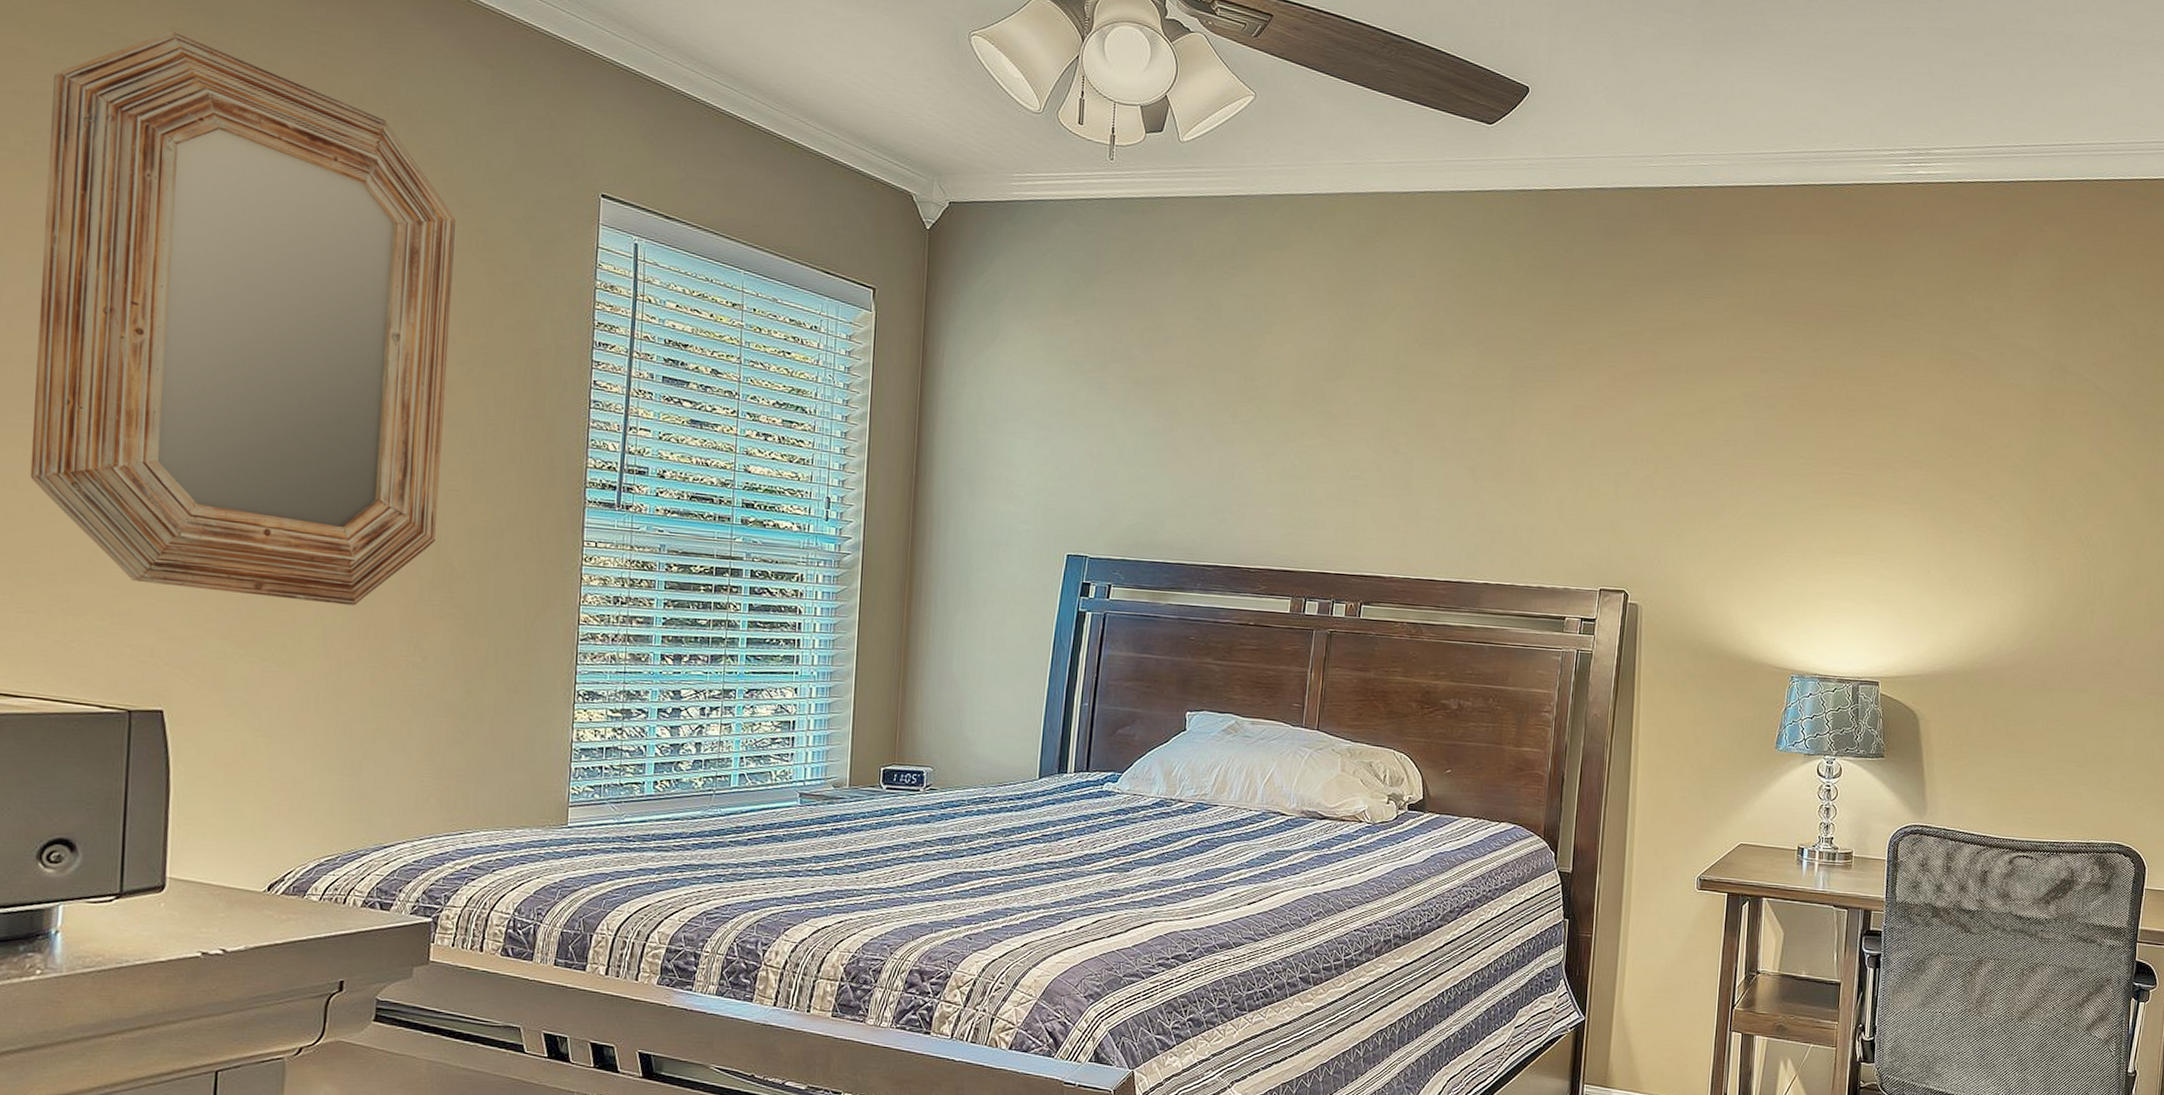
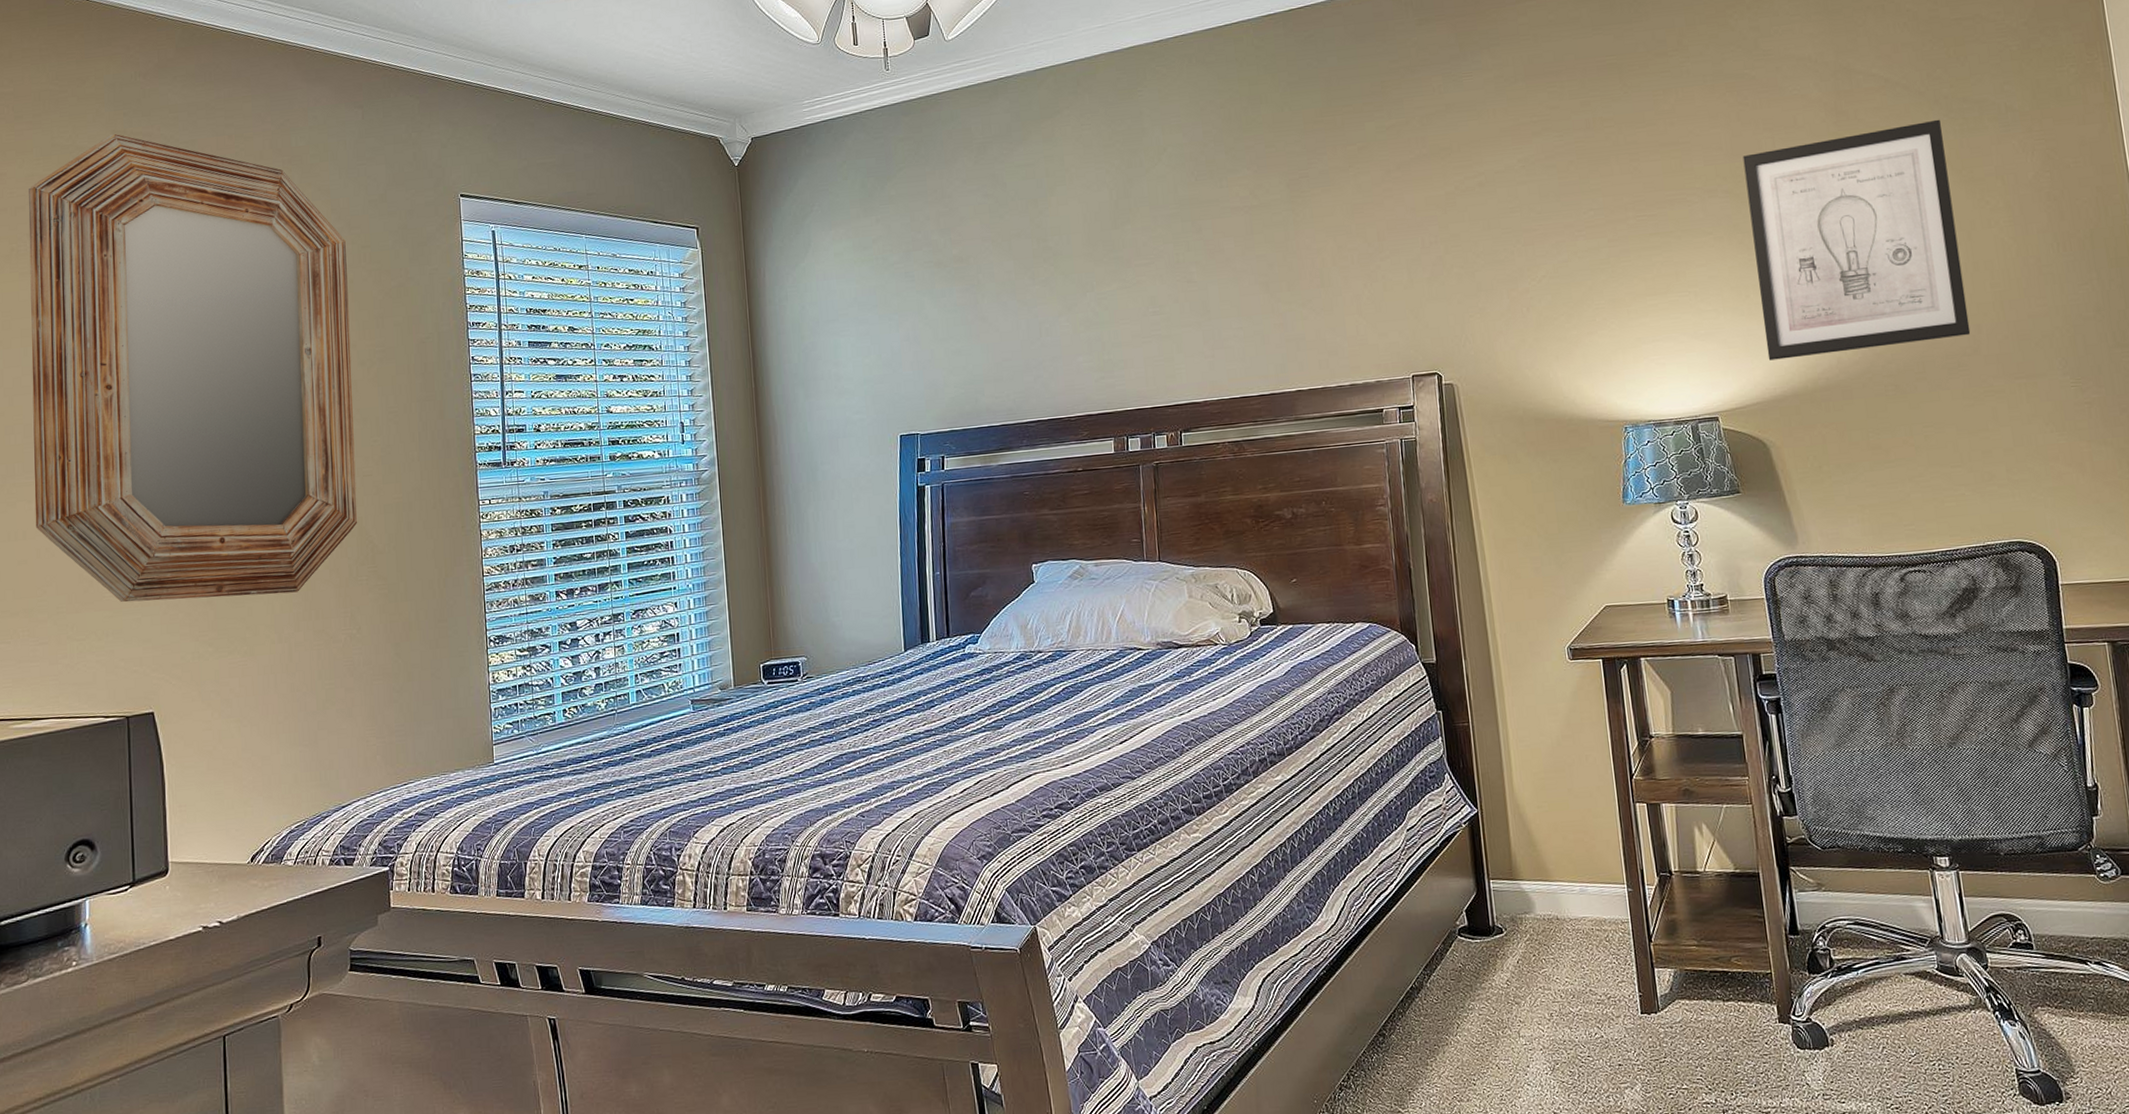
wall art: none [1935,433,2136,646] -> present [1742,119,1971,361]

